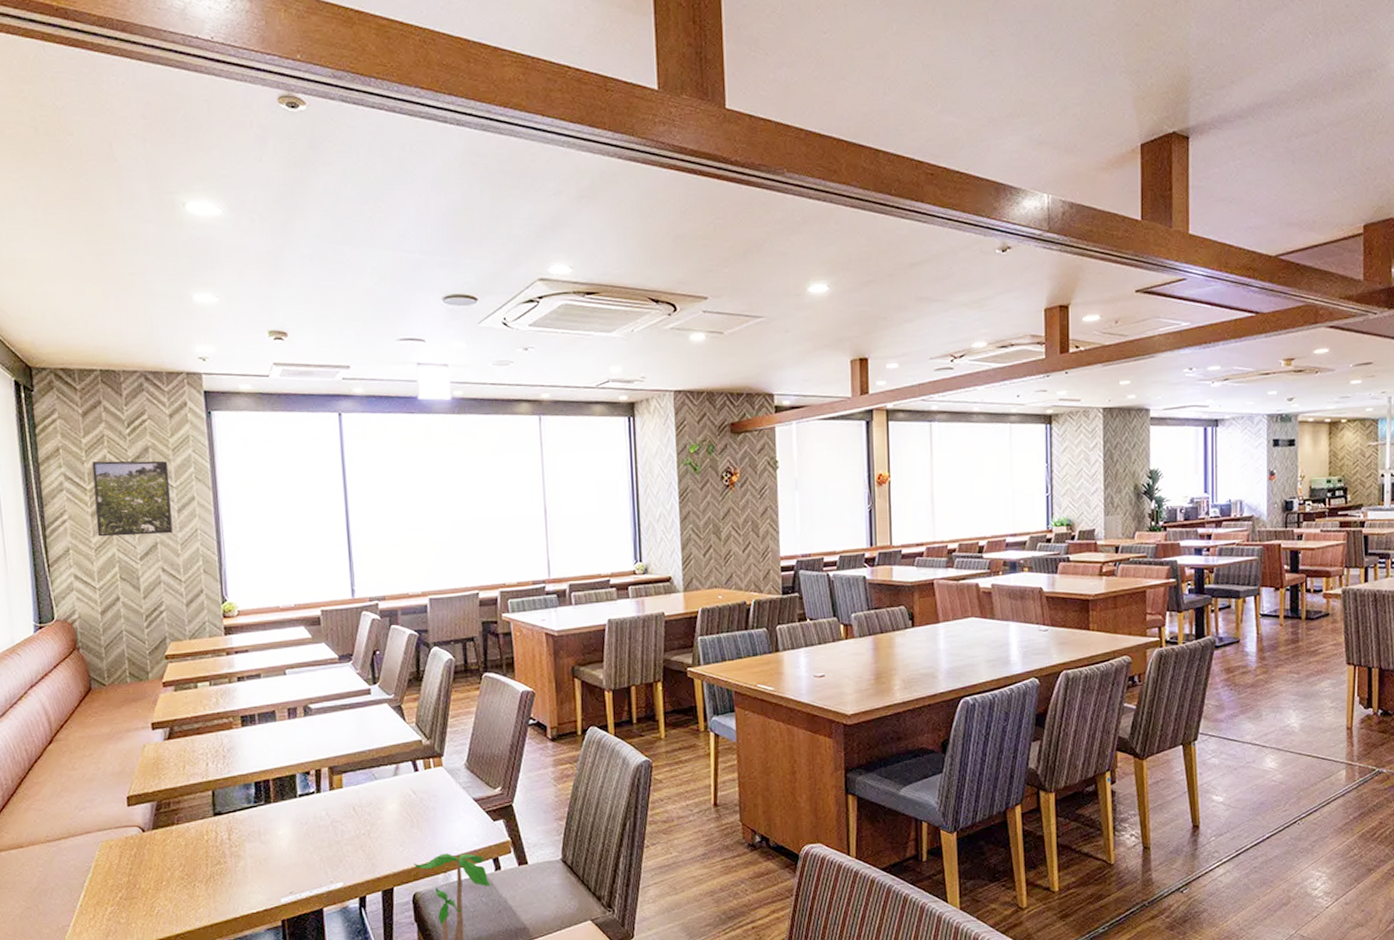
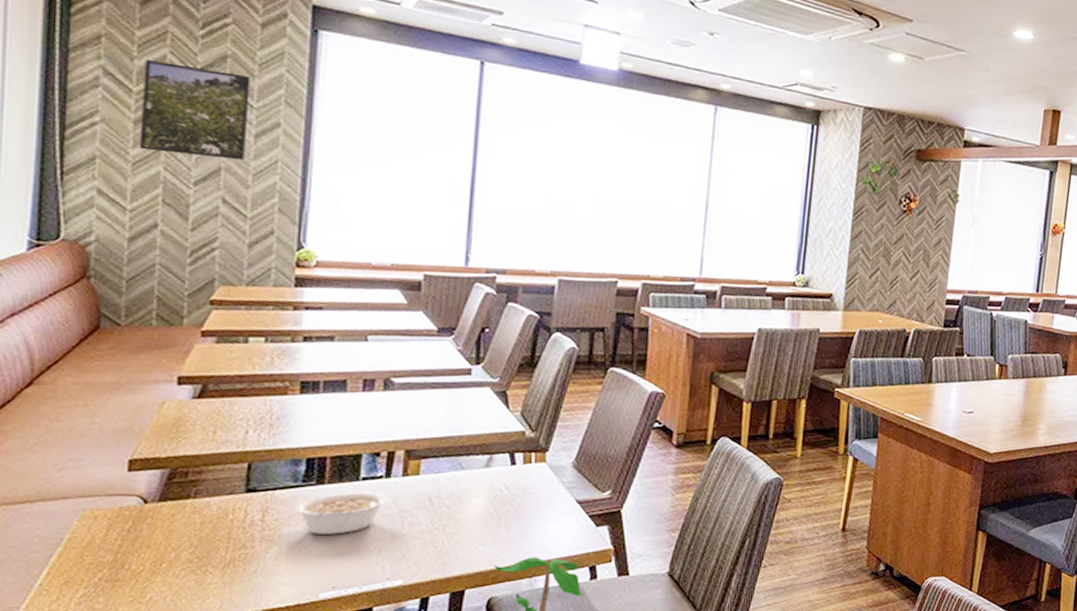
legume: none [251,807,327,847] -> present [294,492,395,535]

